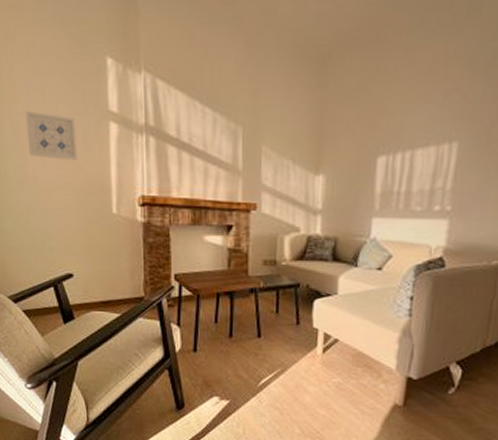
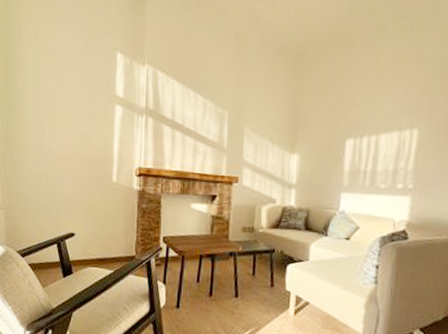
wall art: present [25,110,77,160] -> none [46,94,87,136]

